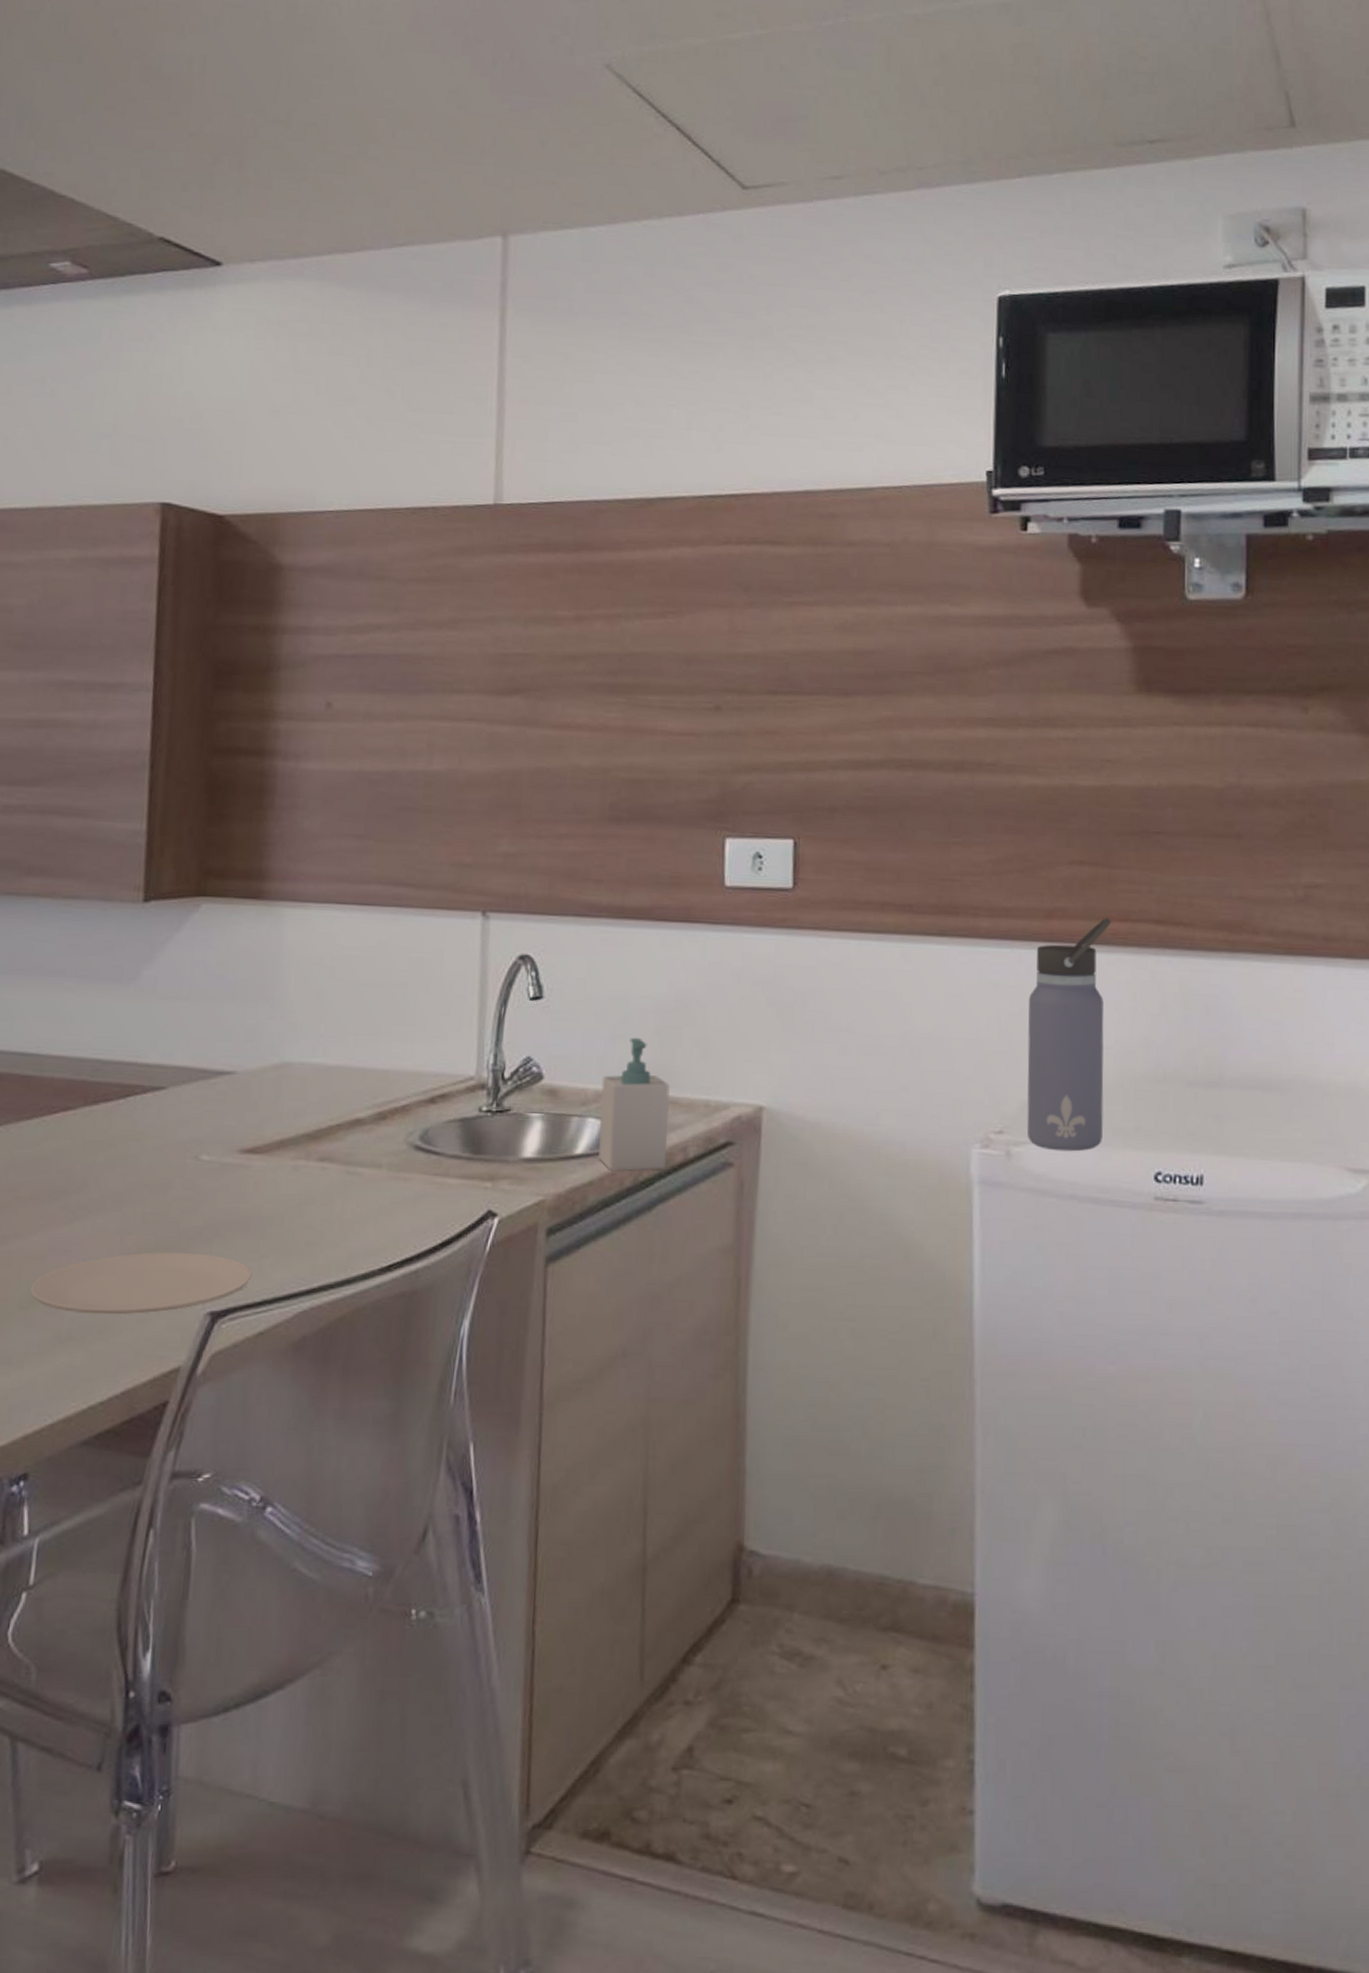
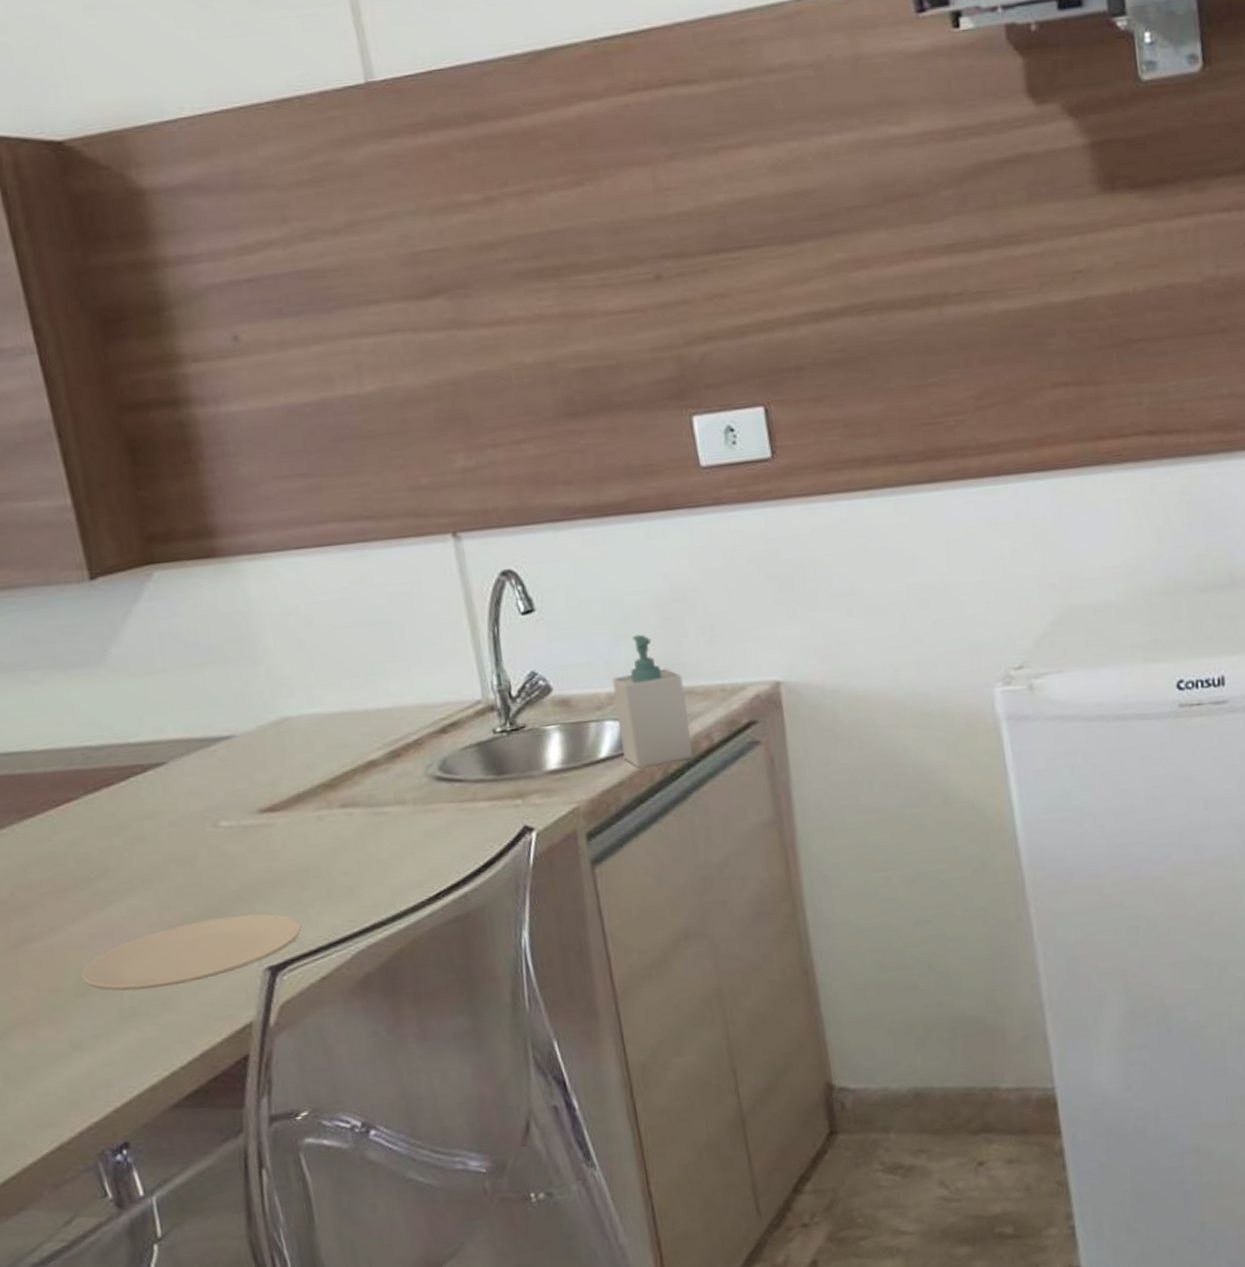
water bottle: present [1026,917,1112,1152] -> none [1029,436,1122,677]

